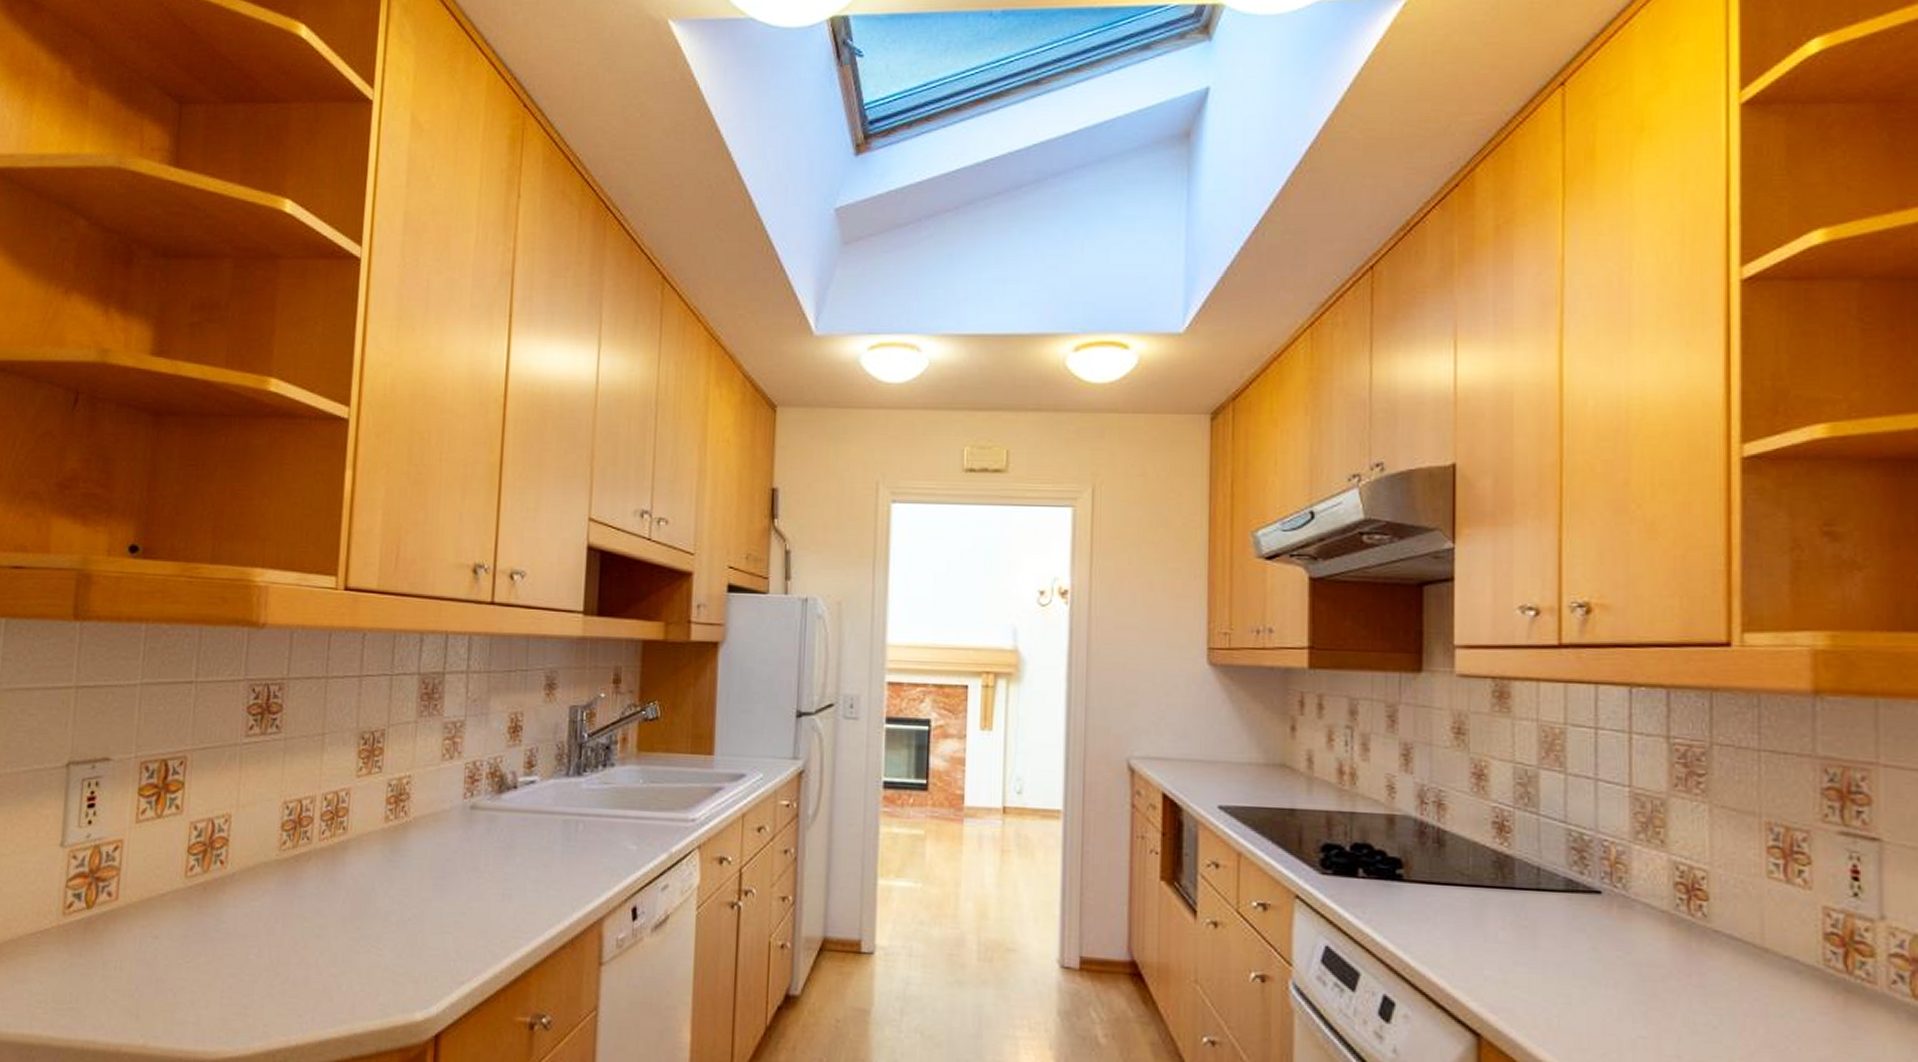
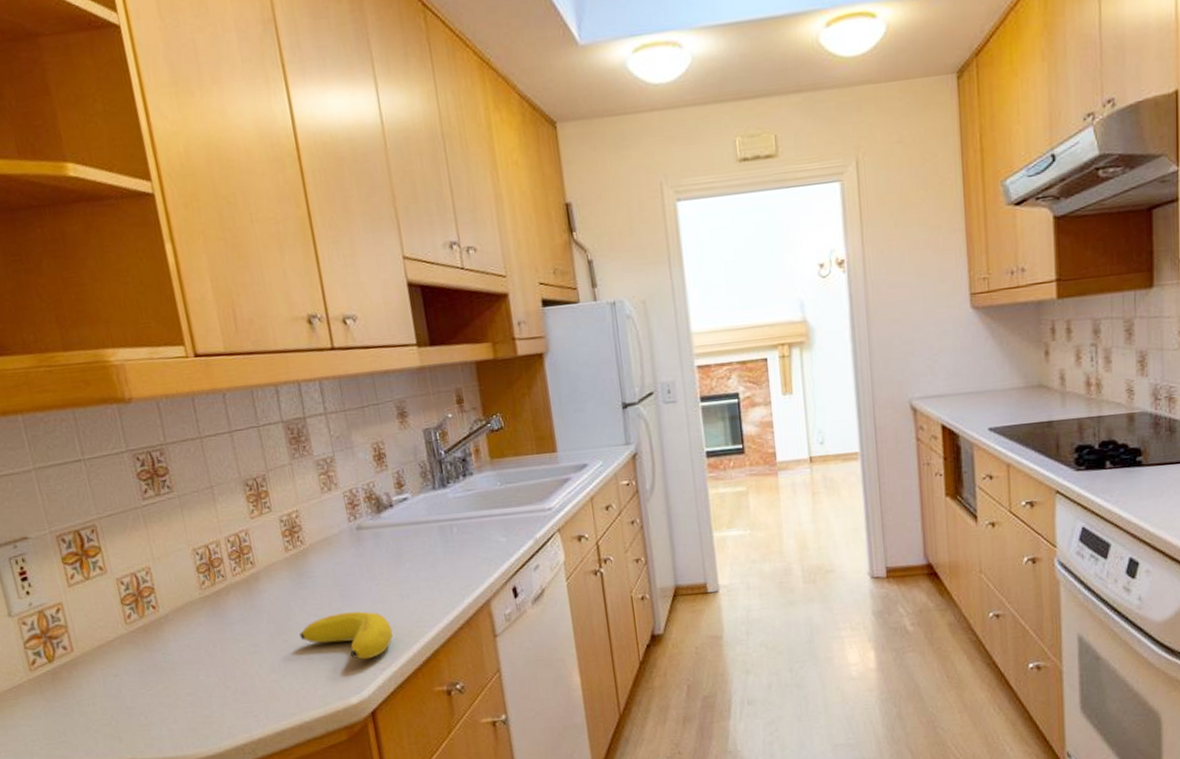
fruit: none [375,904,484,968] -> present [299,611,393,660]

